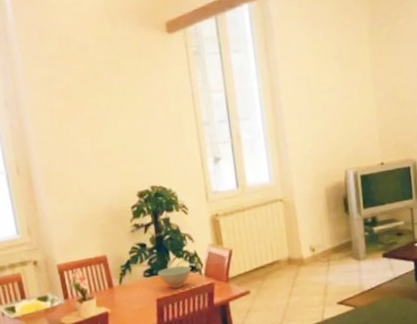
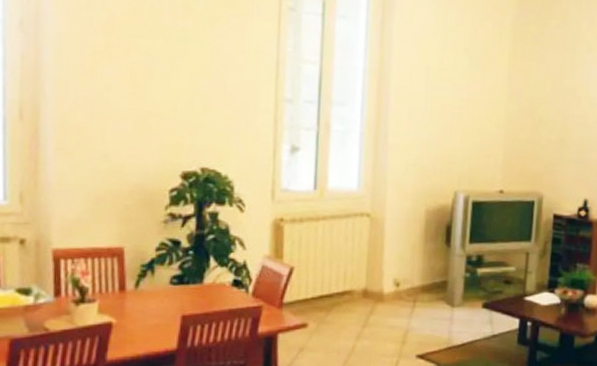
bowl: present [158,265,192,289] -> none [190,277,236,305]

